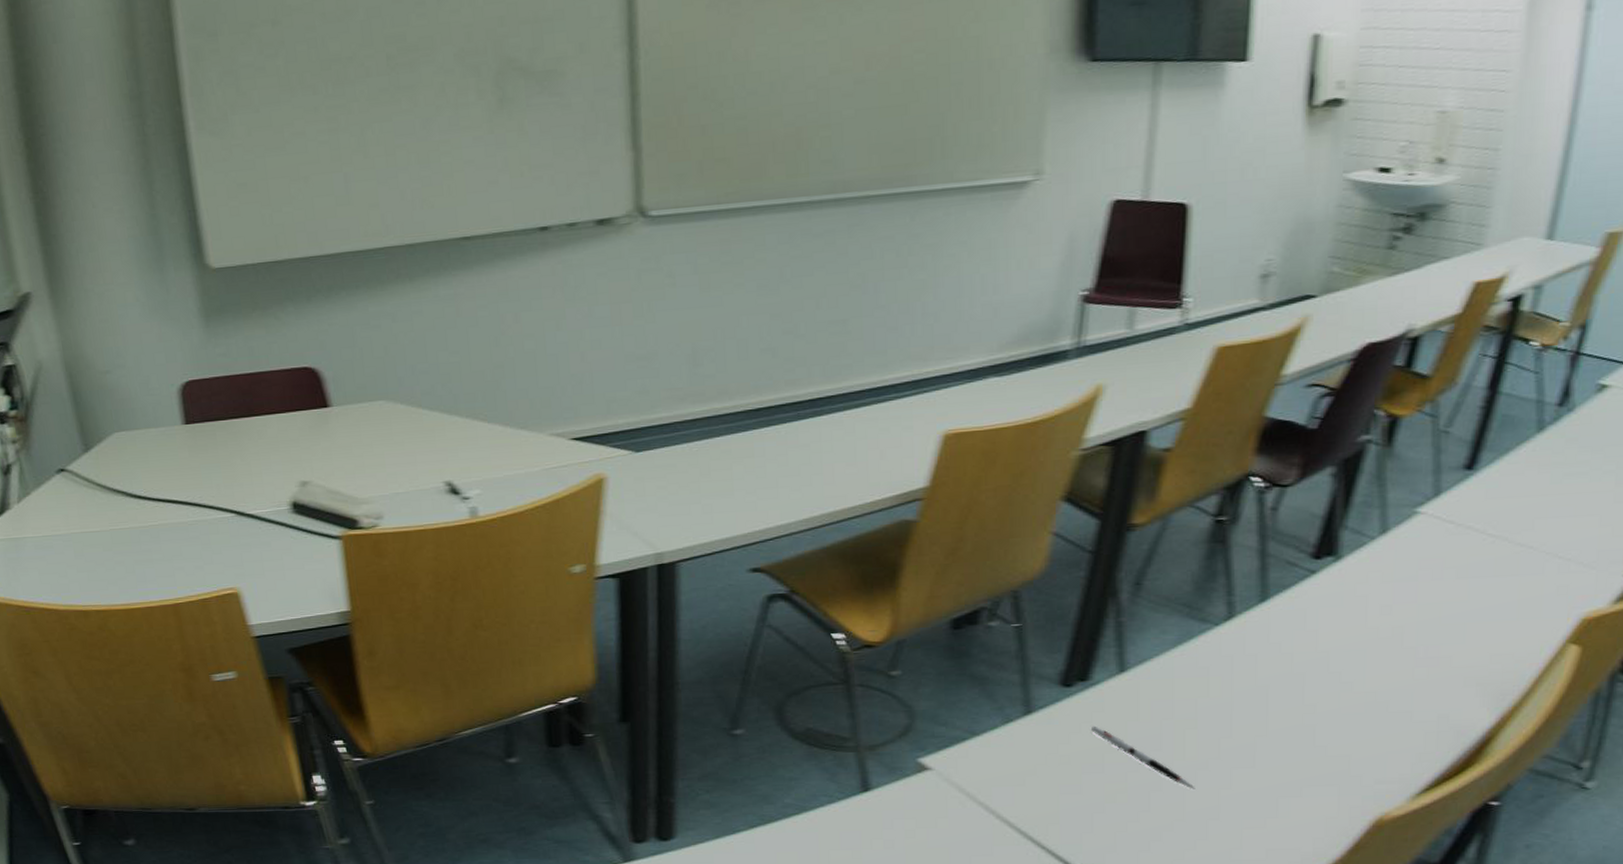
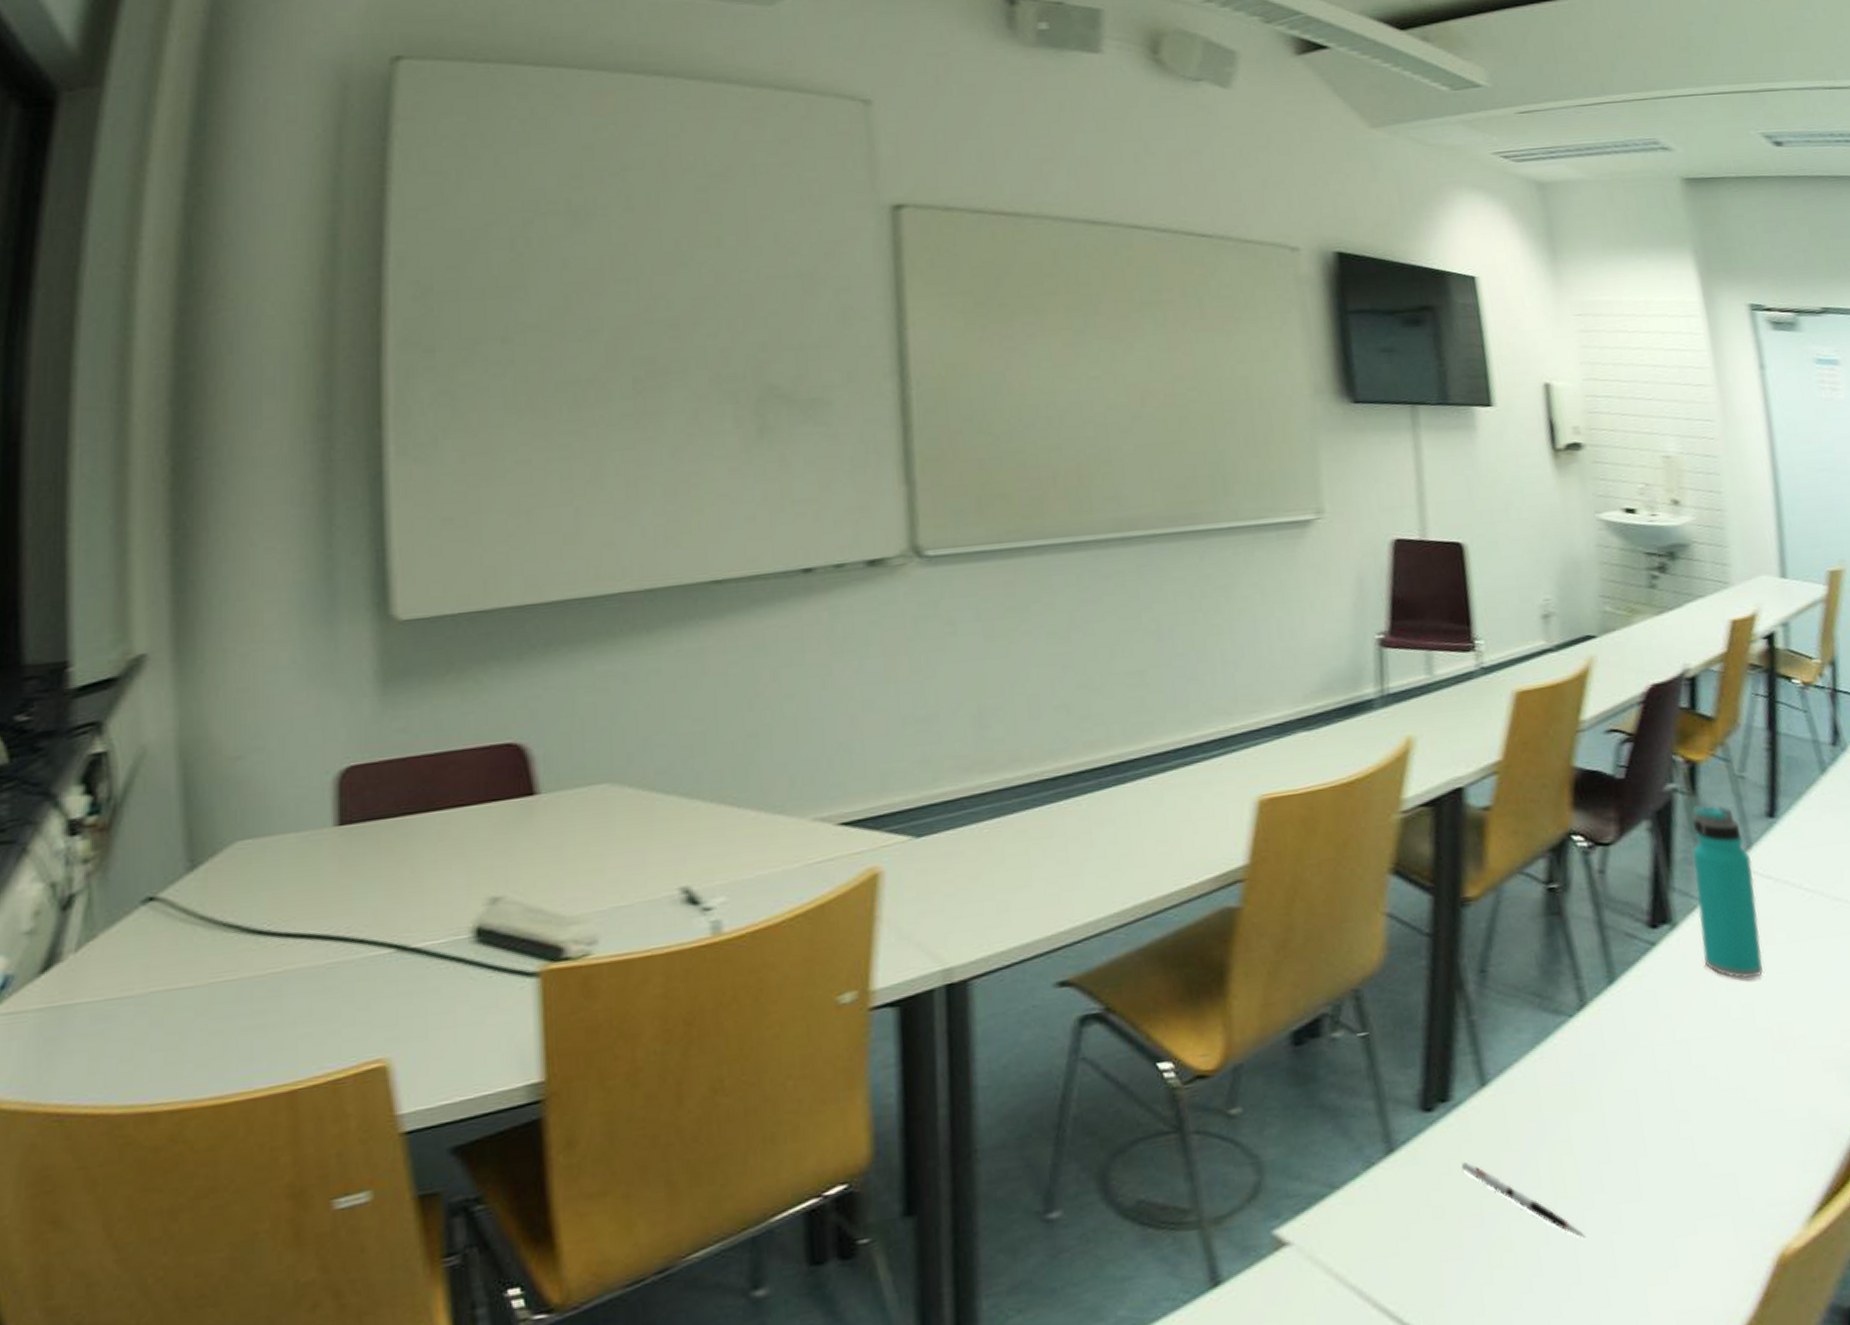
water bottle: none [1364,456,1436,606] -> present [1692,806,1763,979]

